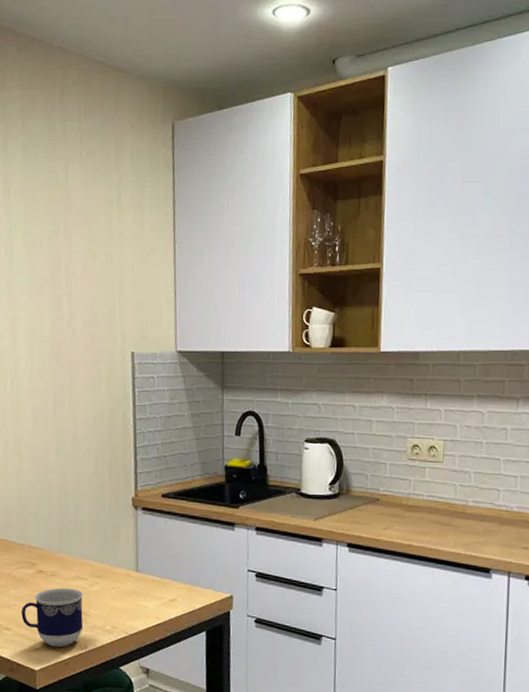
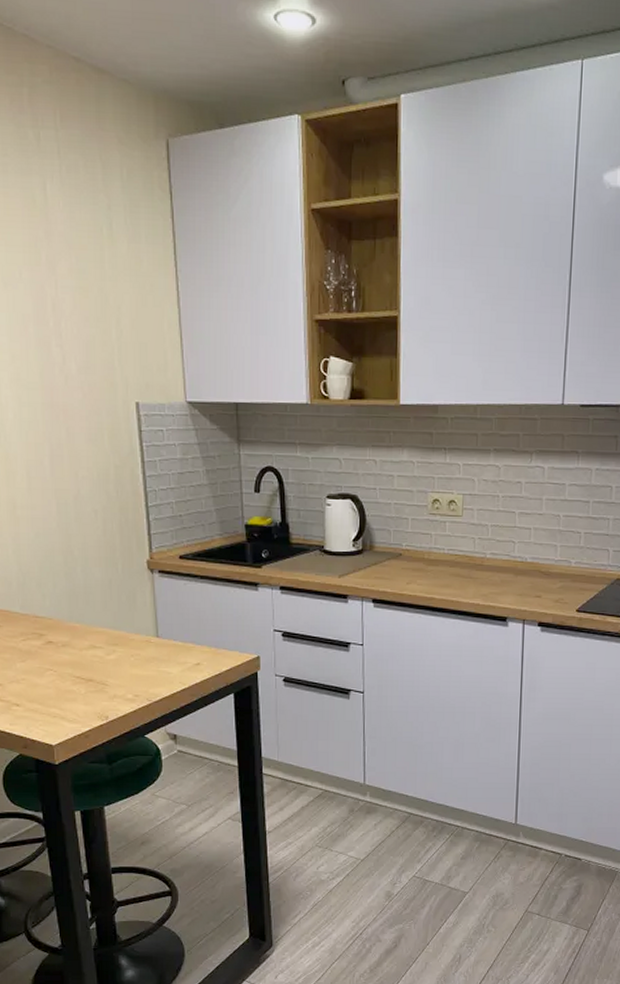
cup: present [21,587,84,648] -> none [32,658,103,720]

